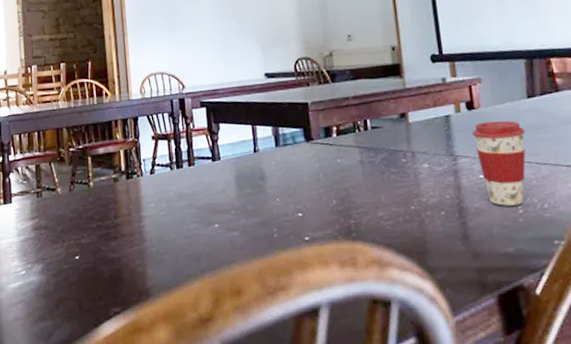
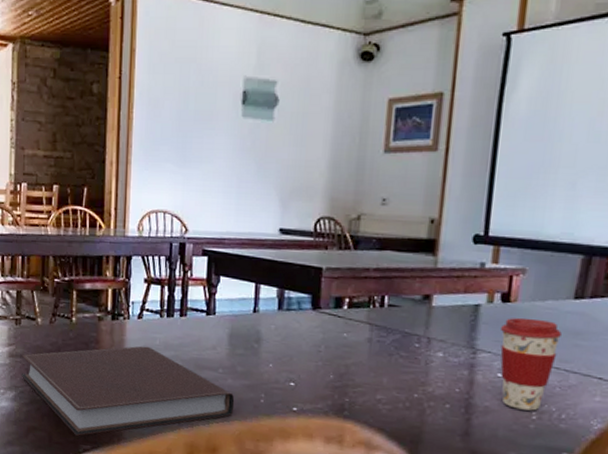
notebook: none [45,199,251,300] -> present [21,346,235,436]

